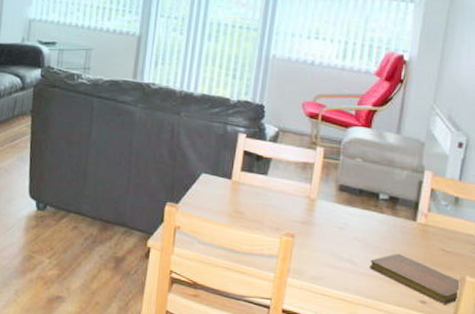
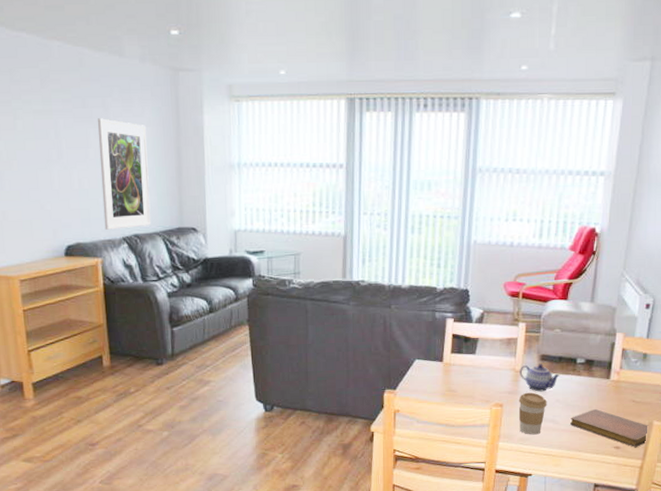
coffee cup: none [311,224,345,275] -> present [518,392,547,435]
teapot: none [315,194,360,226] -> present [520,364,560,392]

